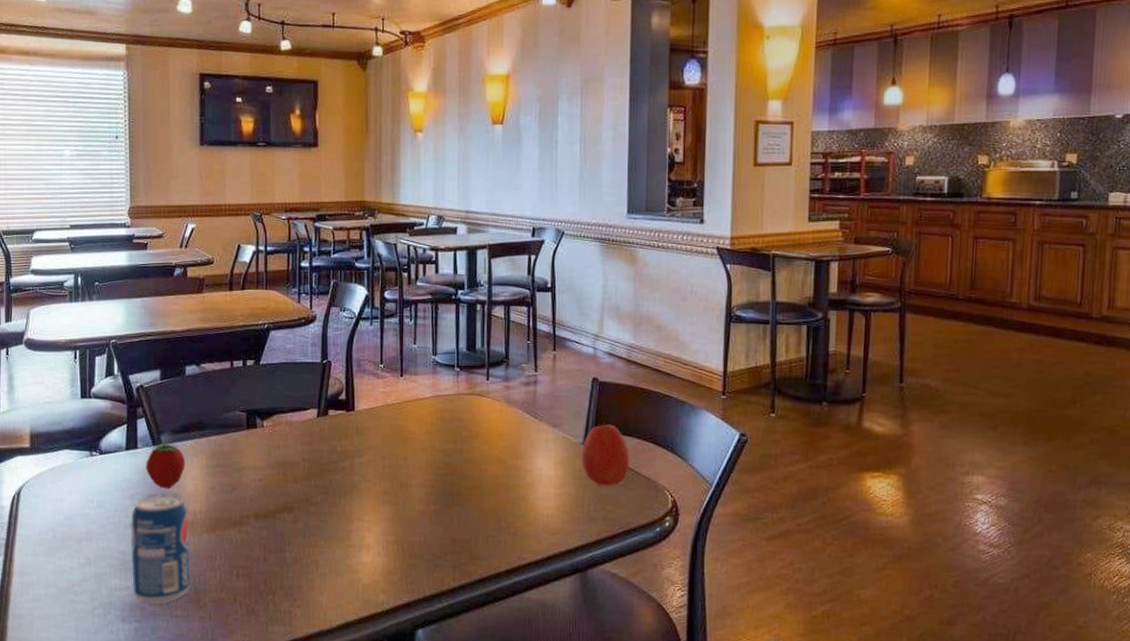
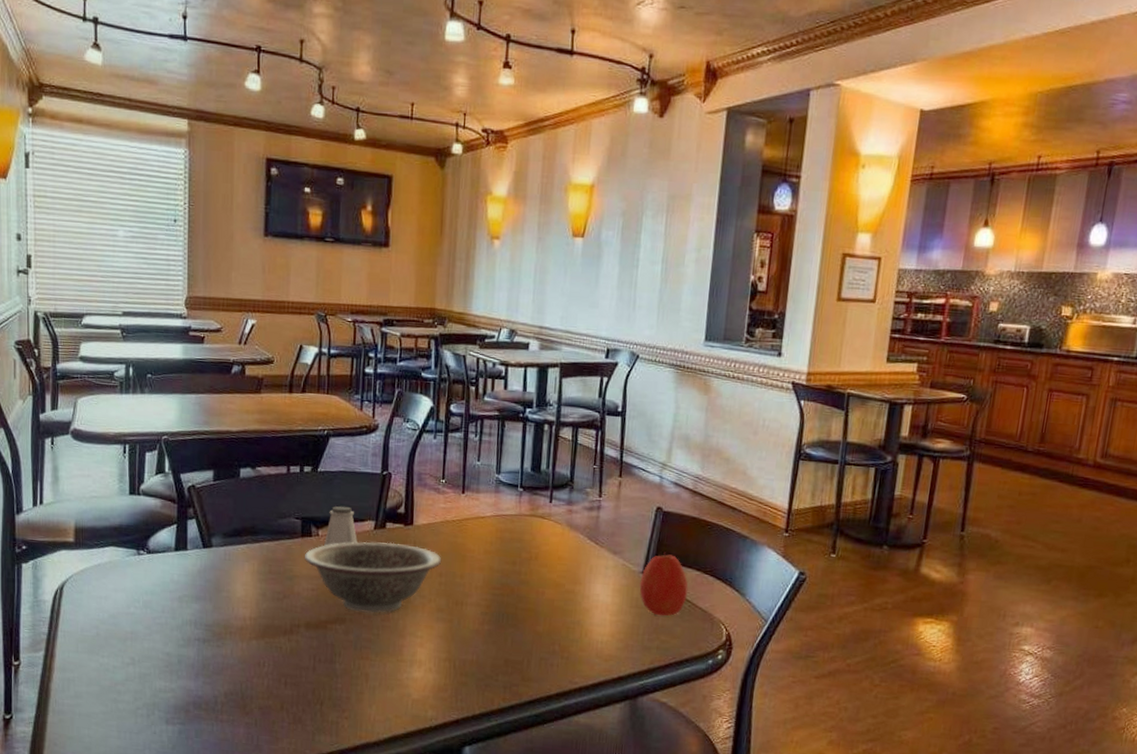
beverage can: present [130,495,190,604] -> none [177,599,238,708]
fruit: present [146,443,186,489] -> none [195,545,237,593]
decorative bowl: none [251,429,385,500] -> present [305,541,442,614]
saltshaker: none [269,396,301,438] -> present [324,506,357,547]

